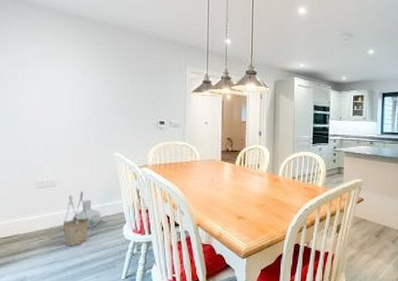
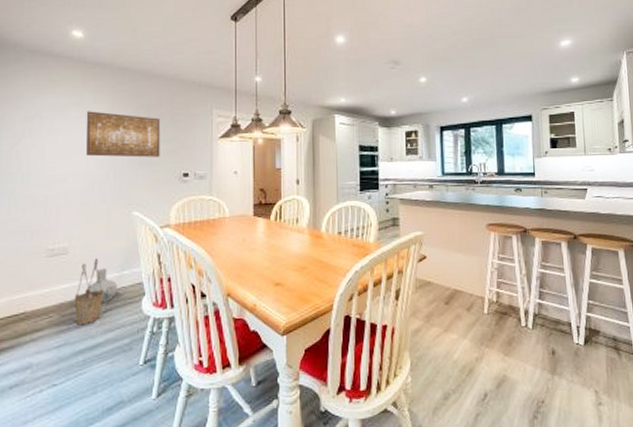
wall art: none [69,60,139,106] -> present [85,111,161,157]

